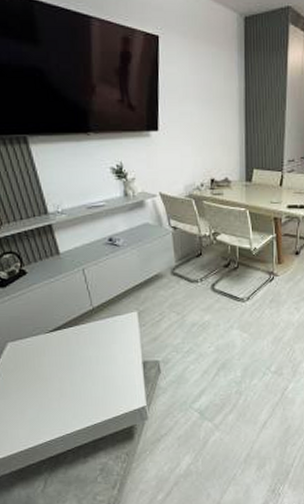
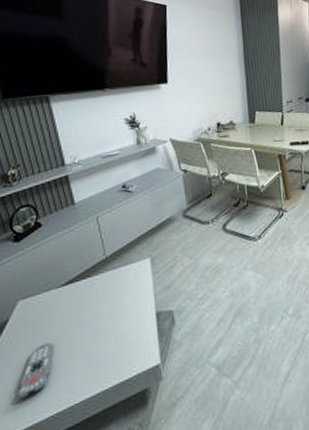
remote control: none [11,382,44,427] -> present [16,343,53,400]

